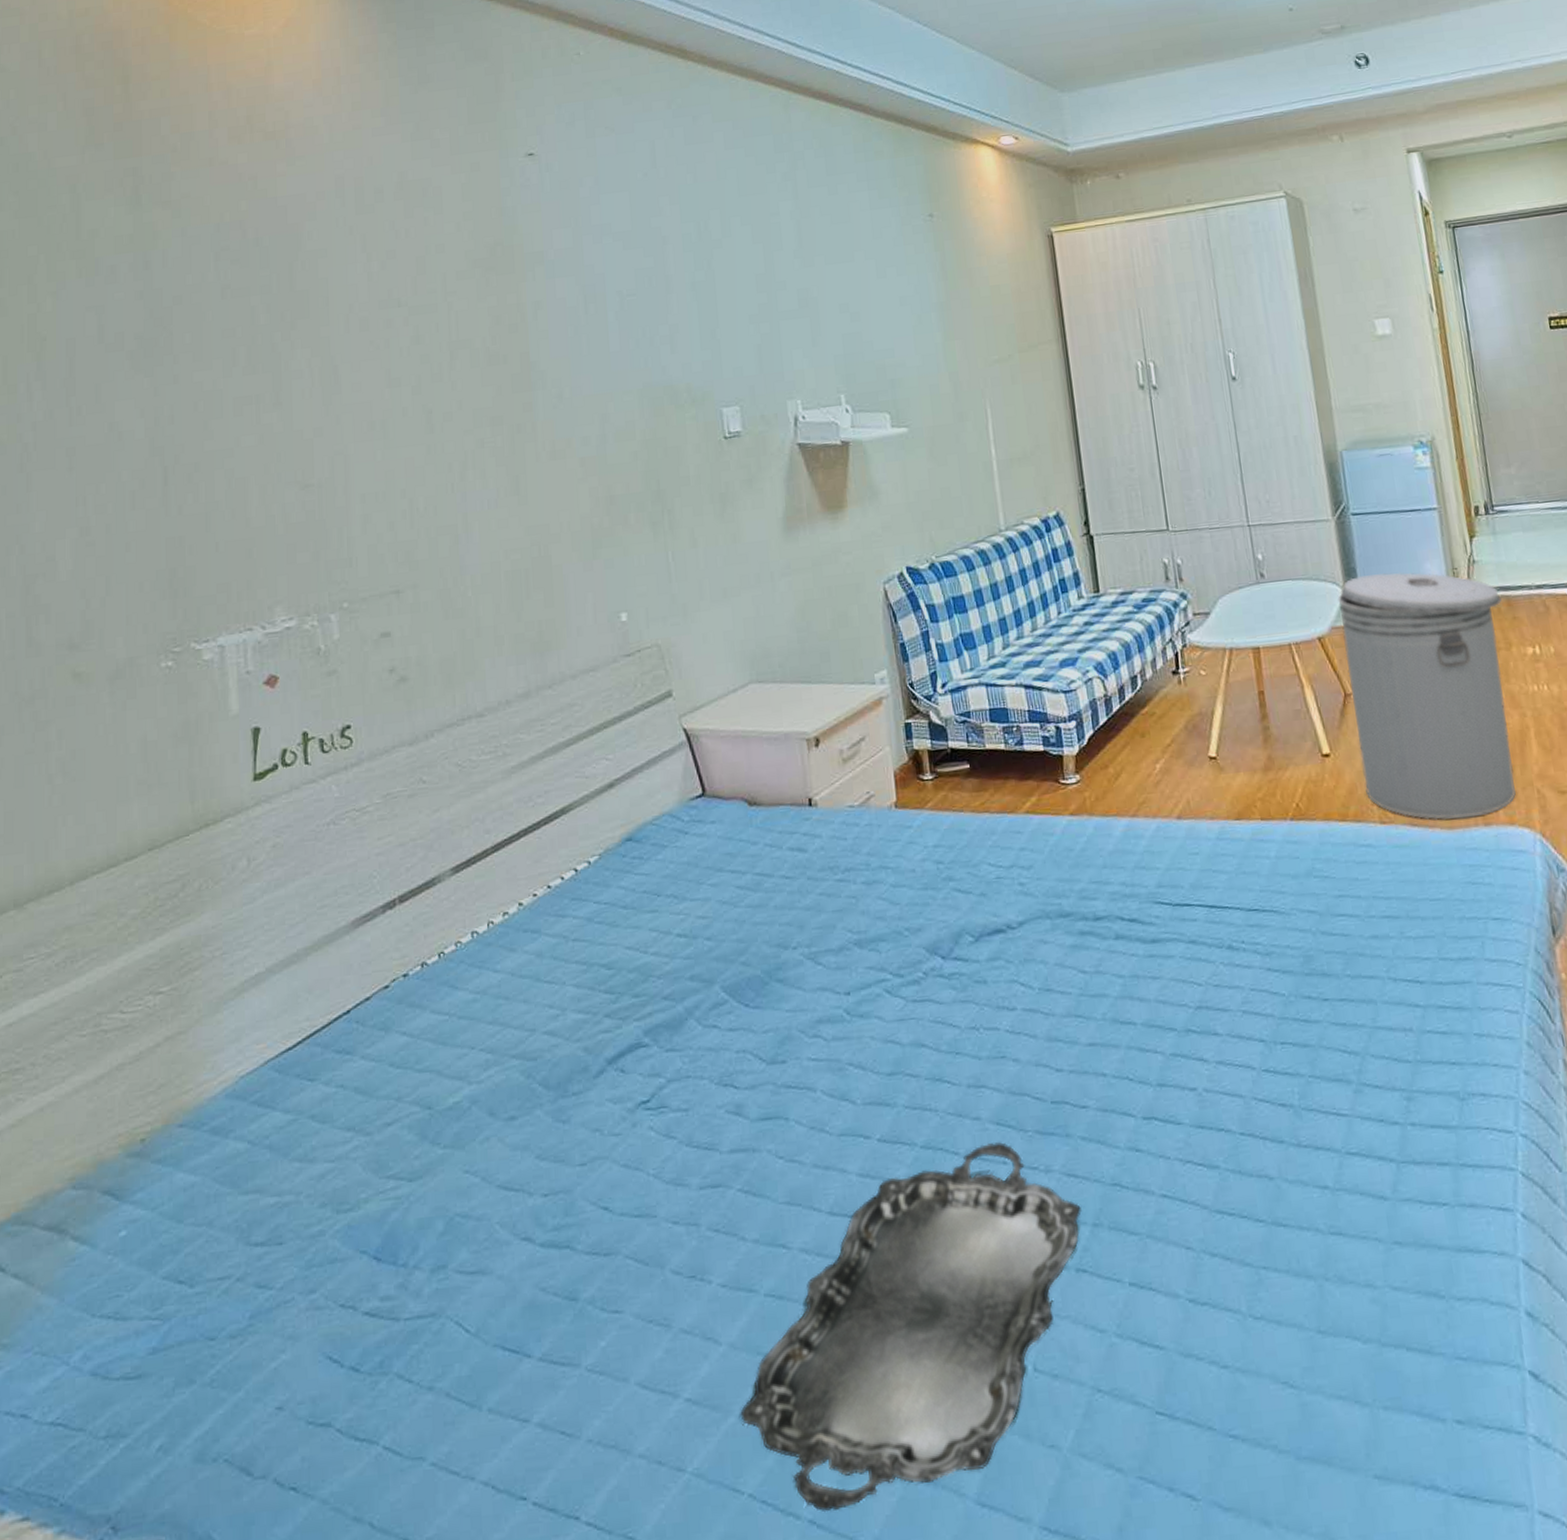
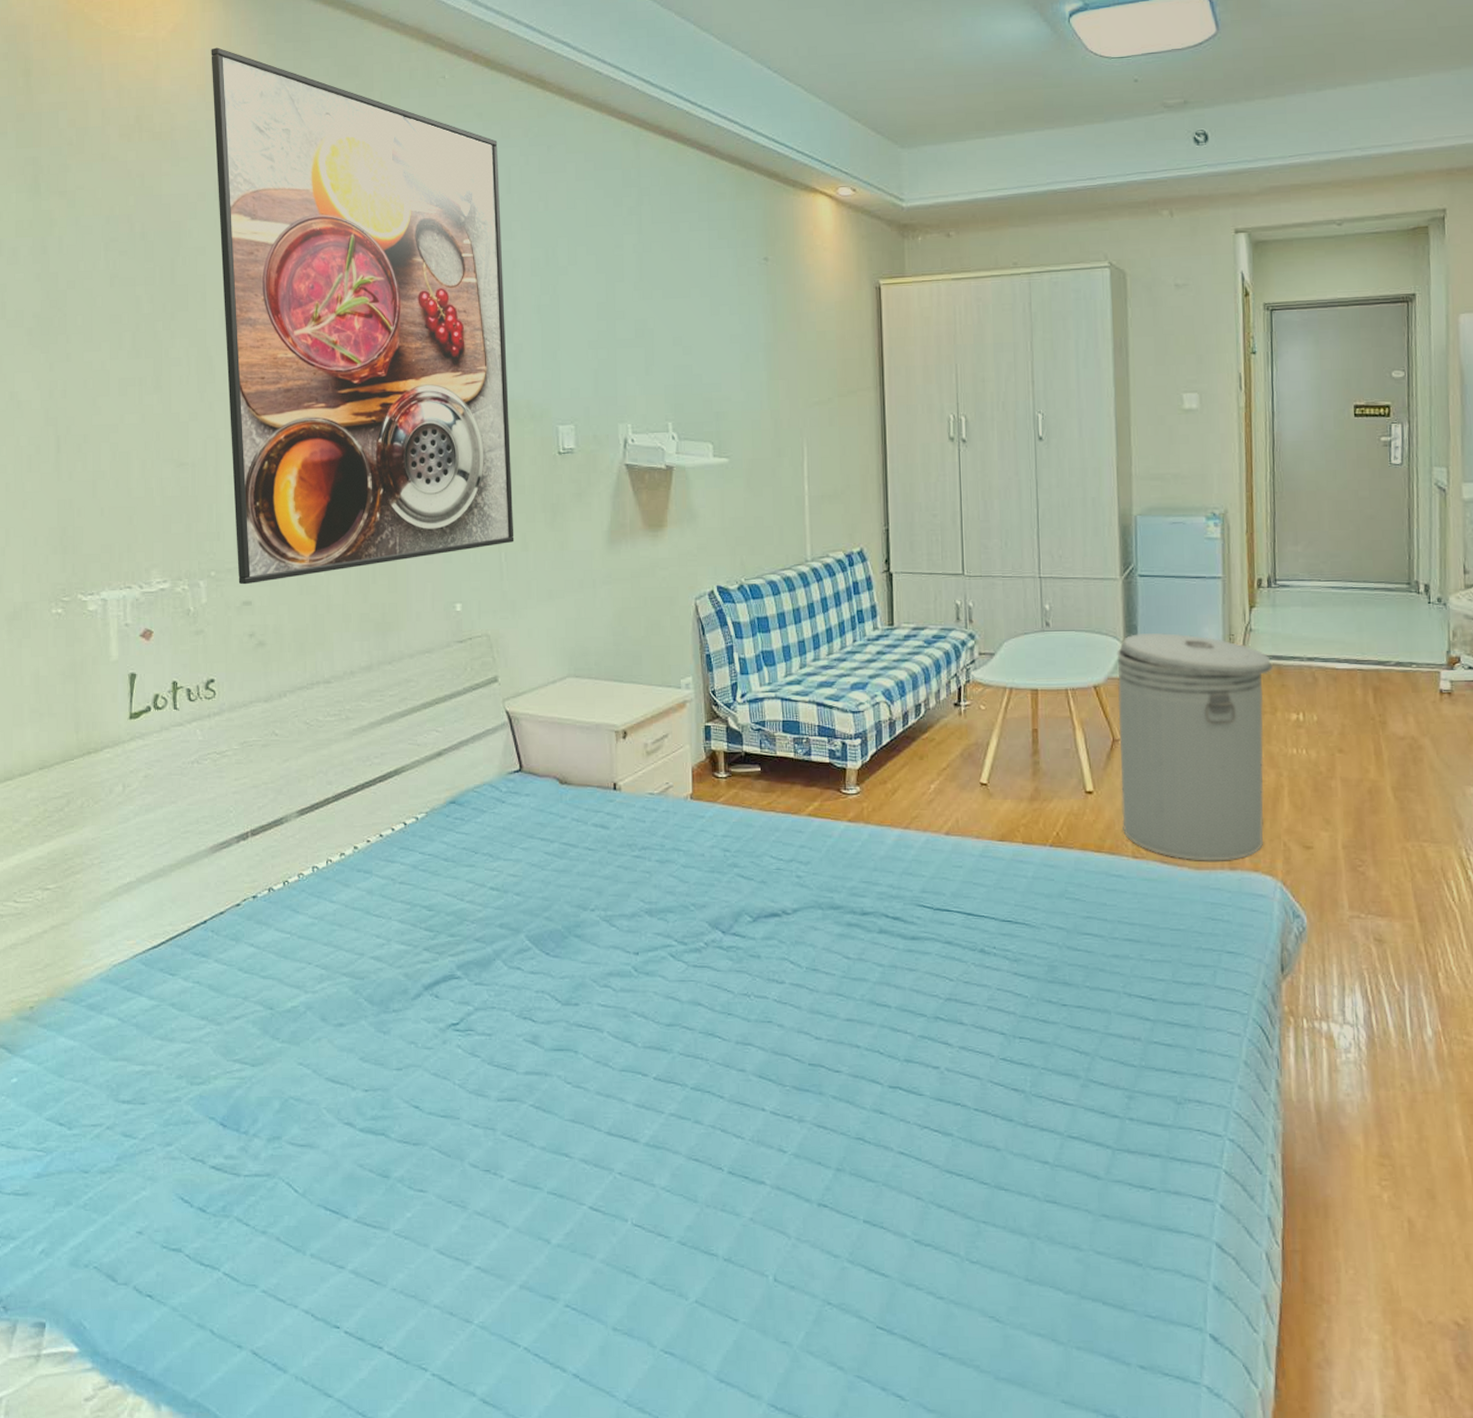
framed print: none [327,39,682,615] -> present [211,47,515,585]
serving tray: present [740,1141,1082,1513] -> none [521,1091,827,1370]

